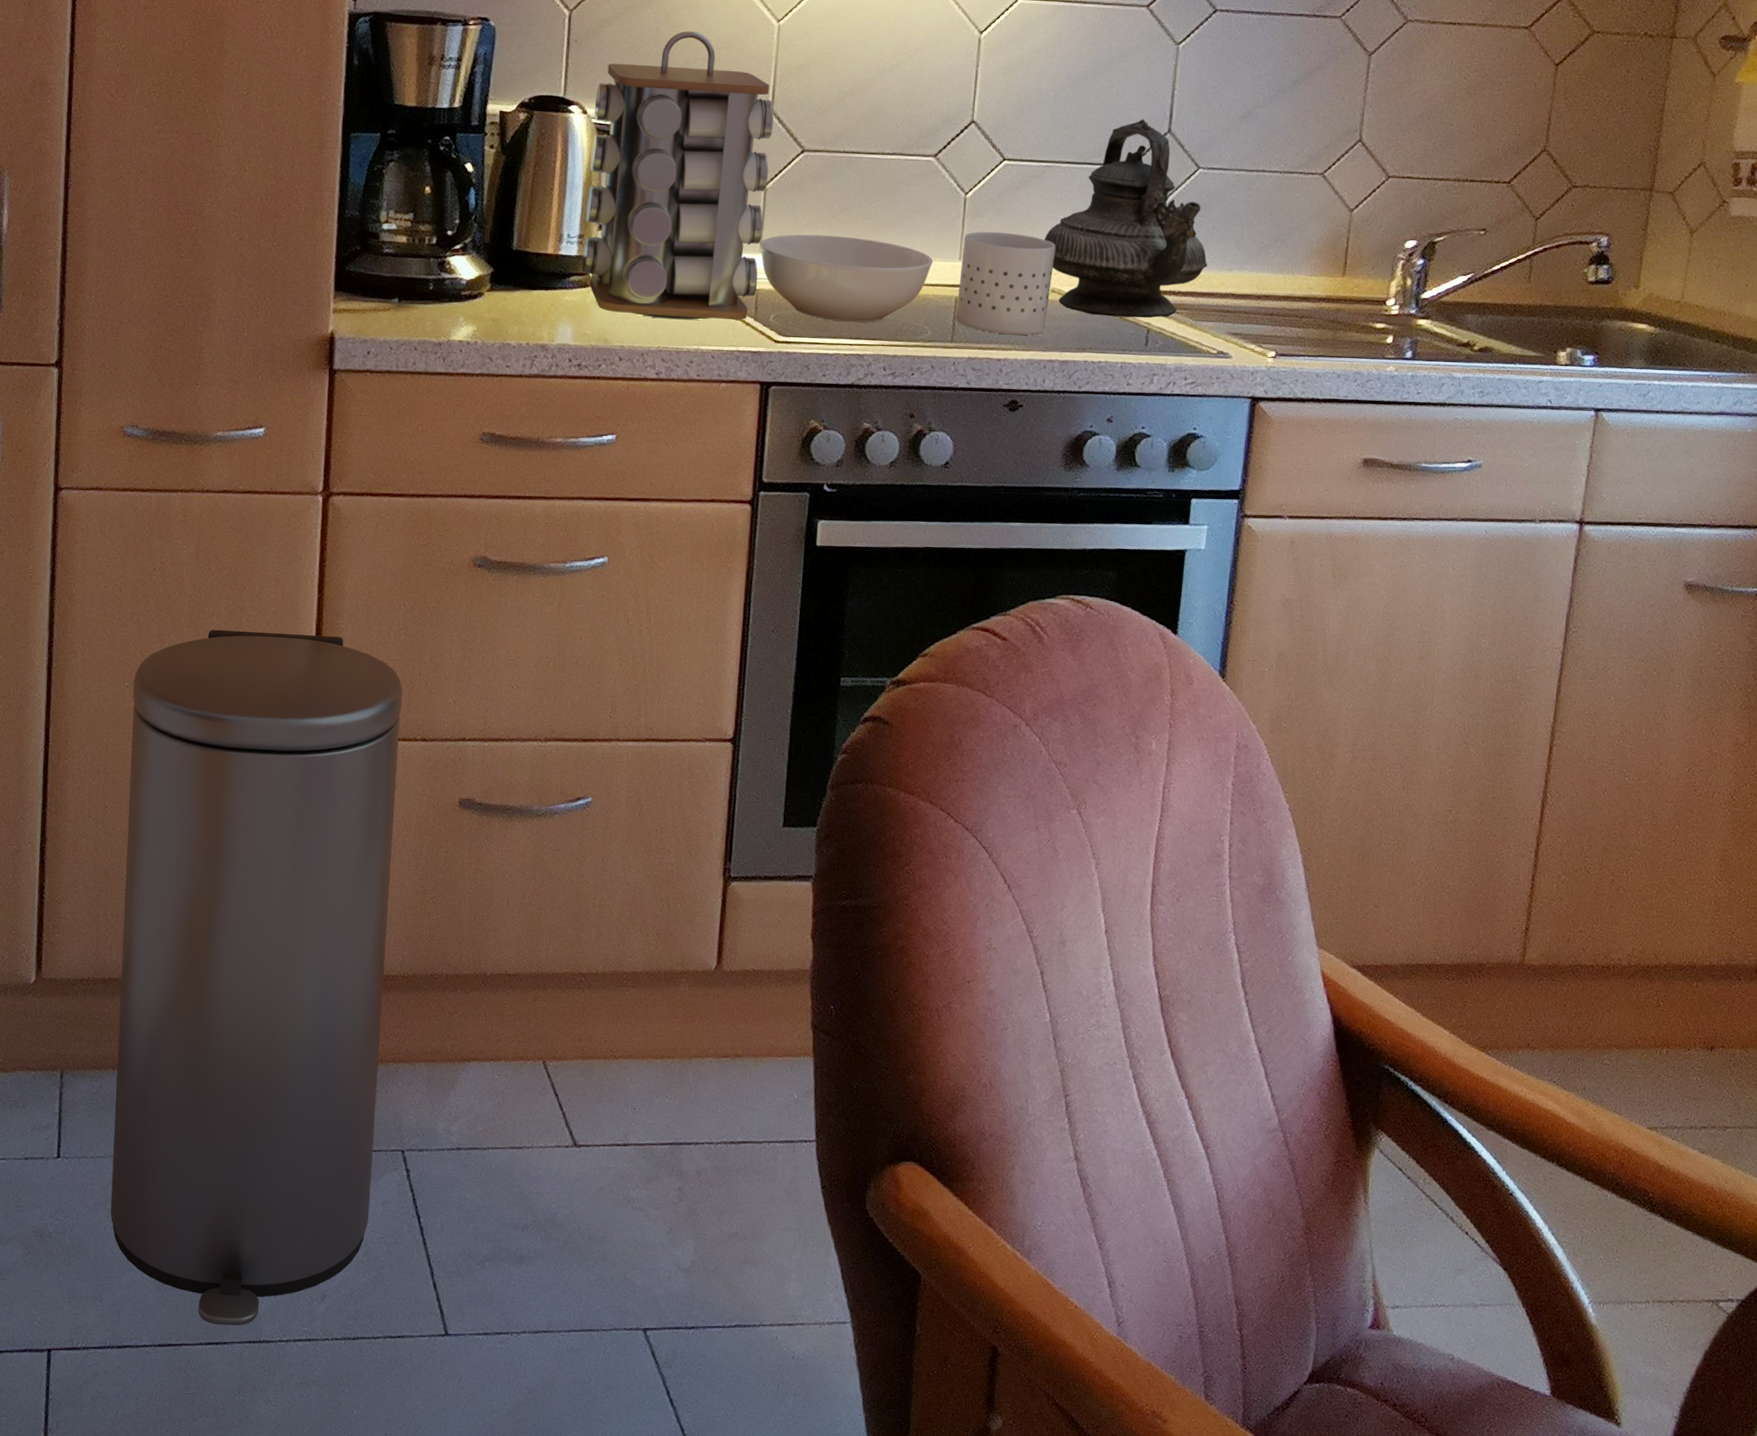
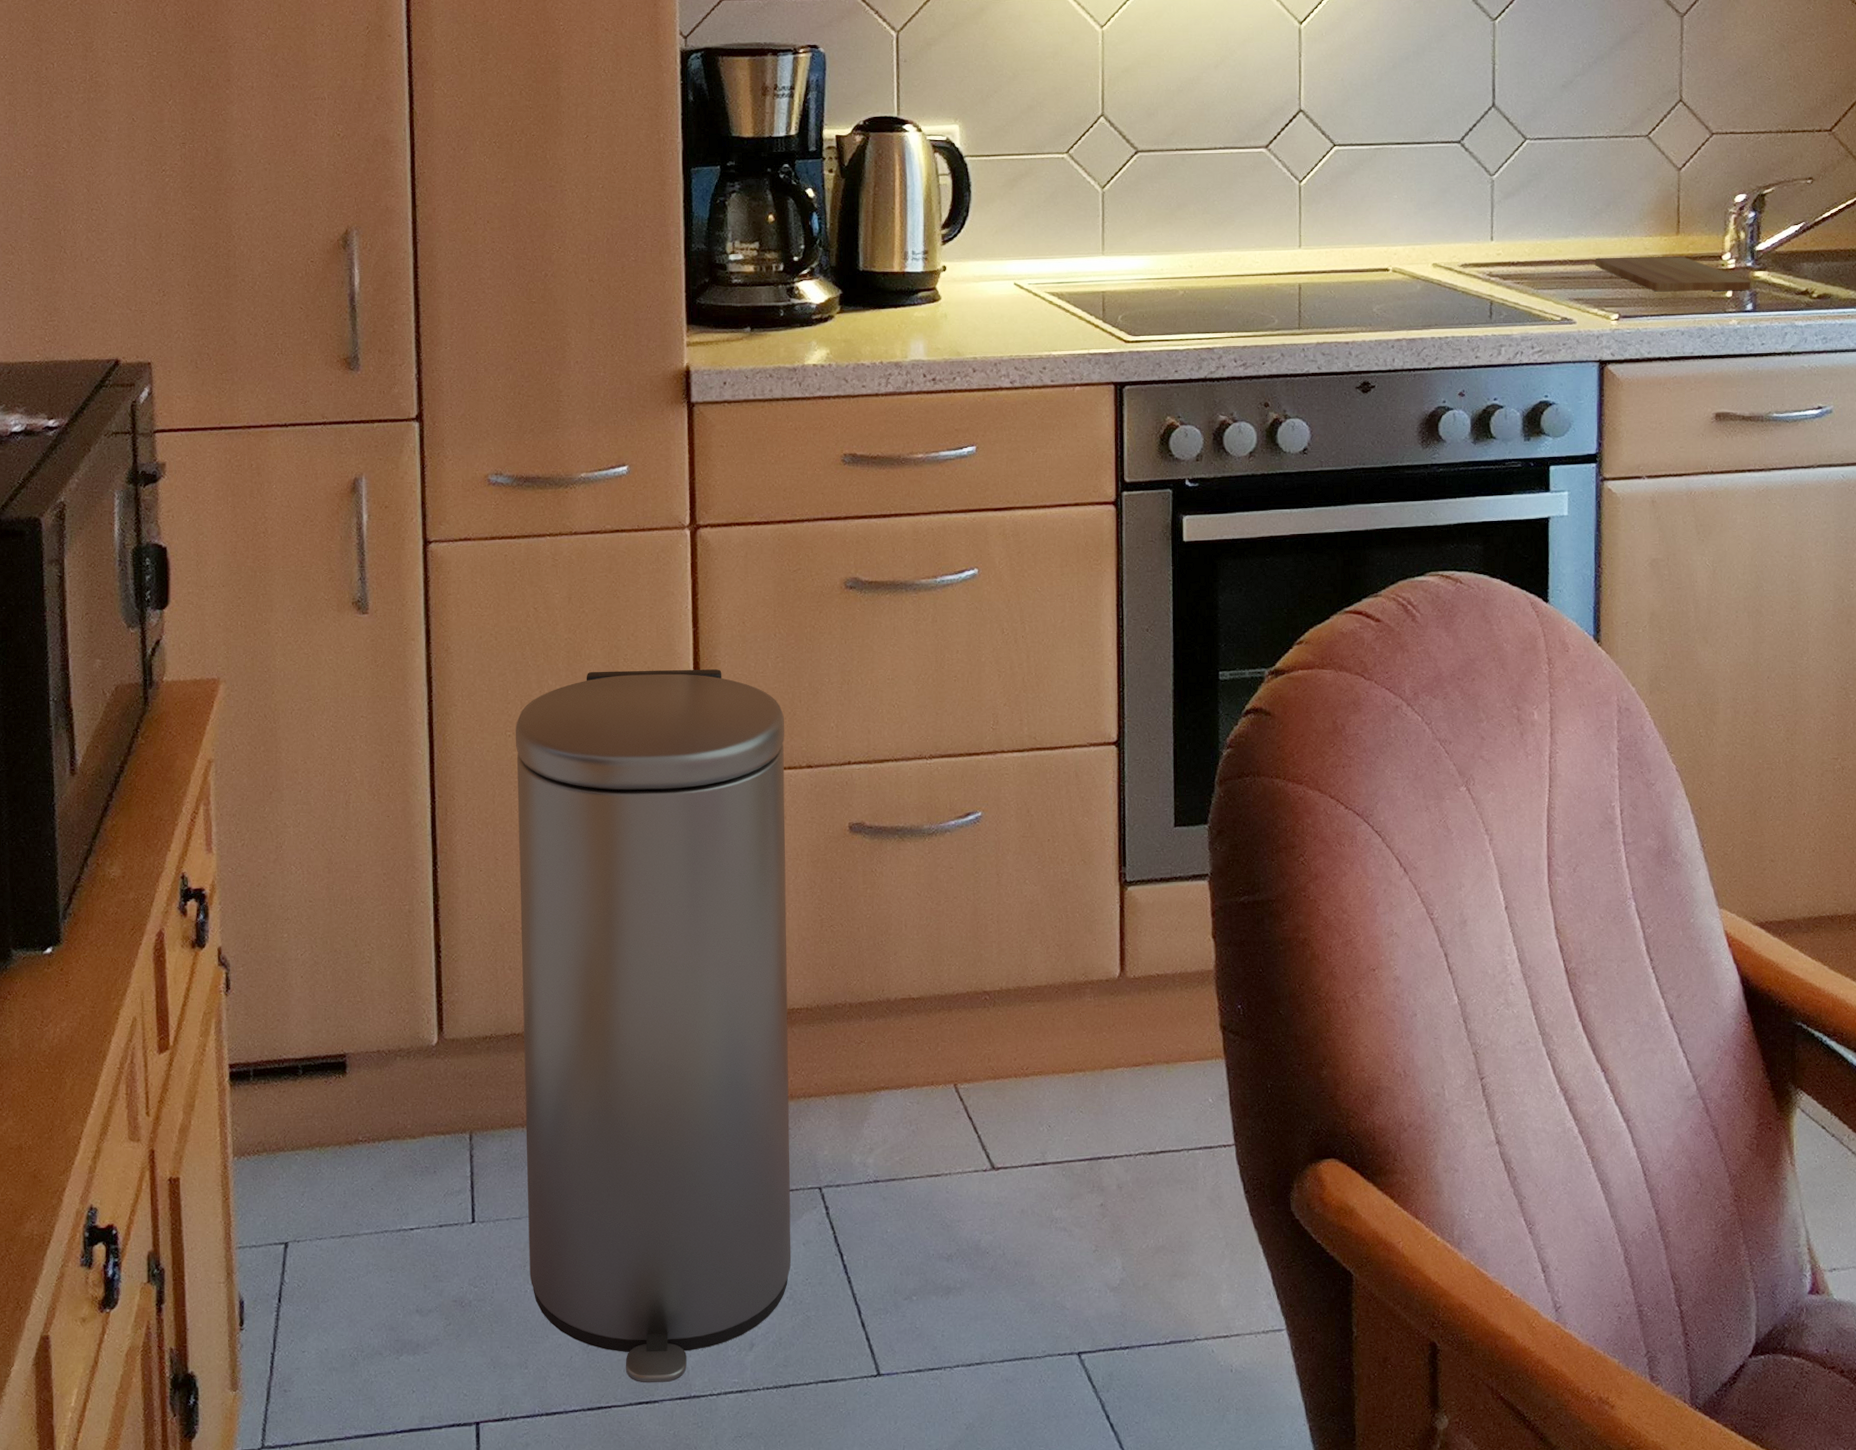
spice rack: present [581,30,774,320] -> none [928,42,1105,328]
bowl: present [760,234,933,323] -> none [1102,232,1274,317]
mug: present [956,231,1056,335] -> none [1301,216,1393,317]
teapot: present [1045,119,1207,318] -> none [1381,95,1543,292]
cutting board: none [1257,293,1413,337] -> present [1595,256,1751,292]

